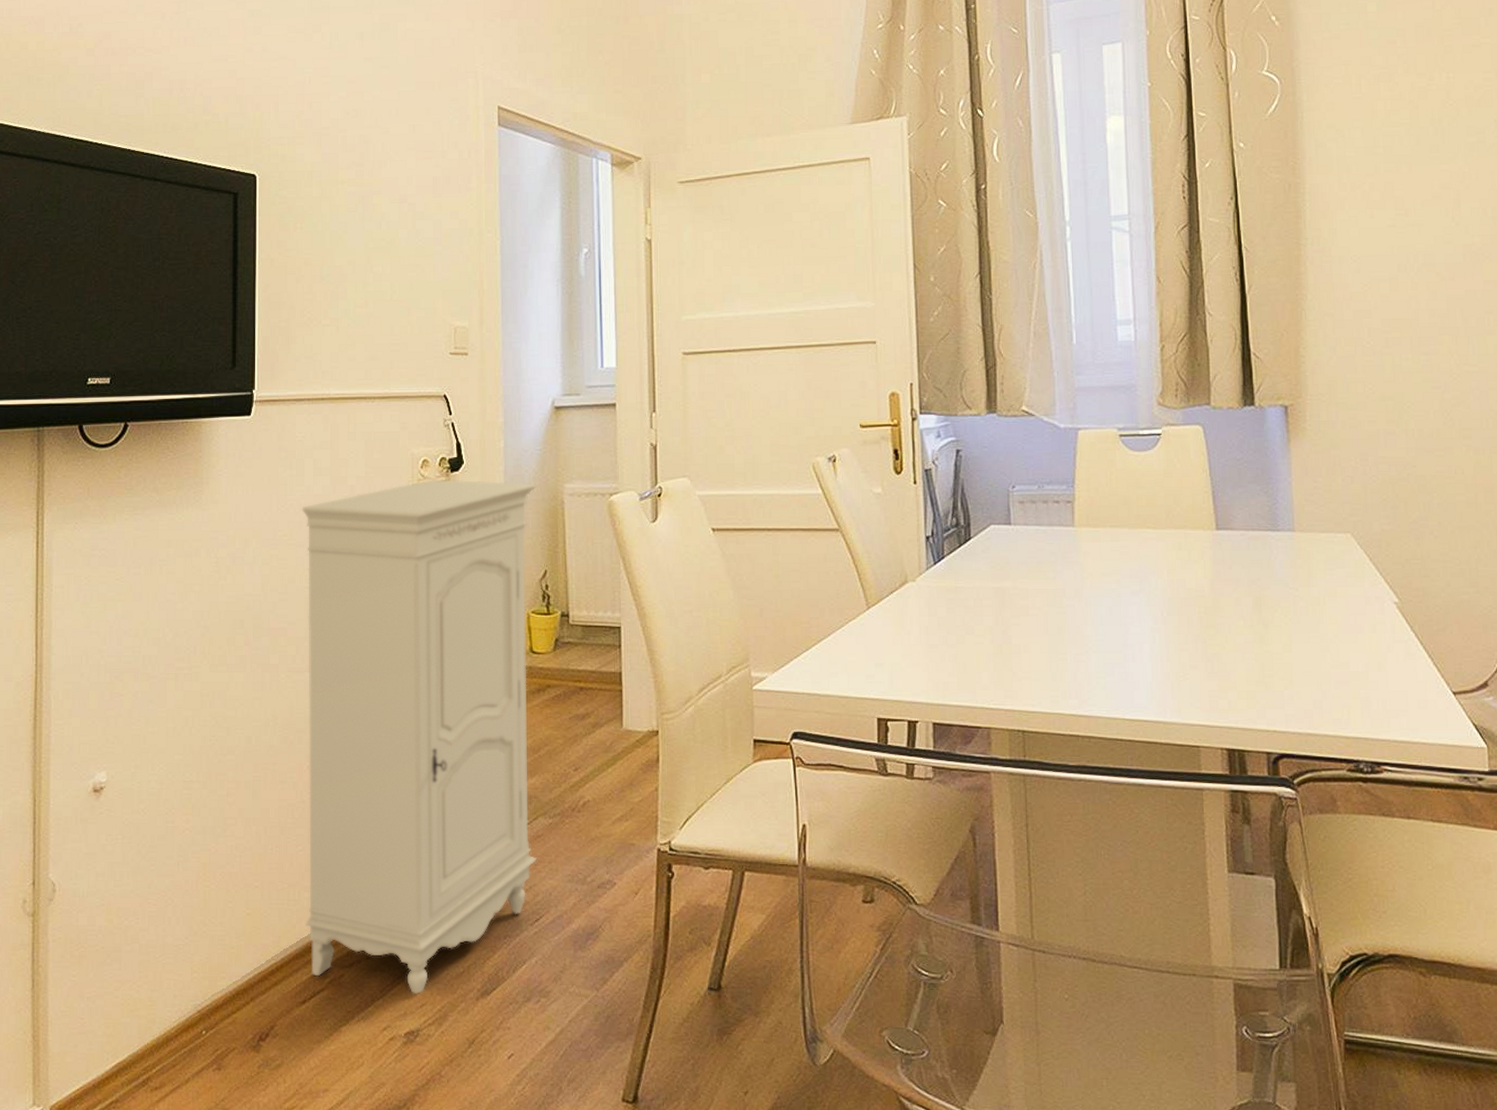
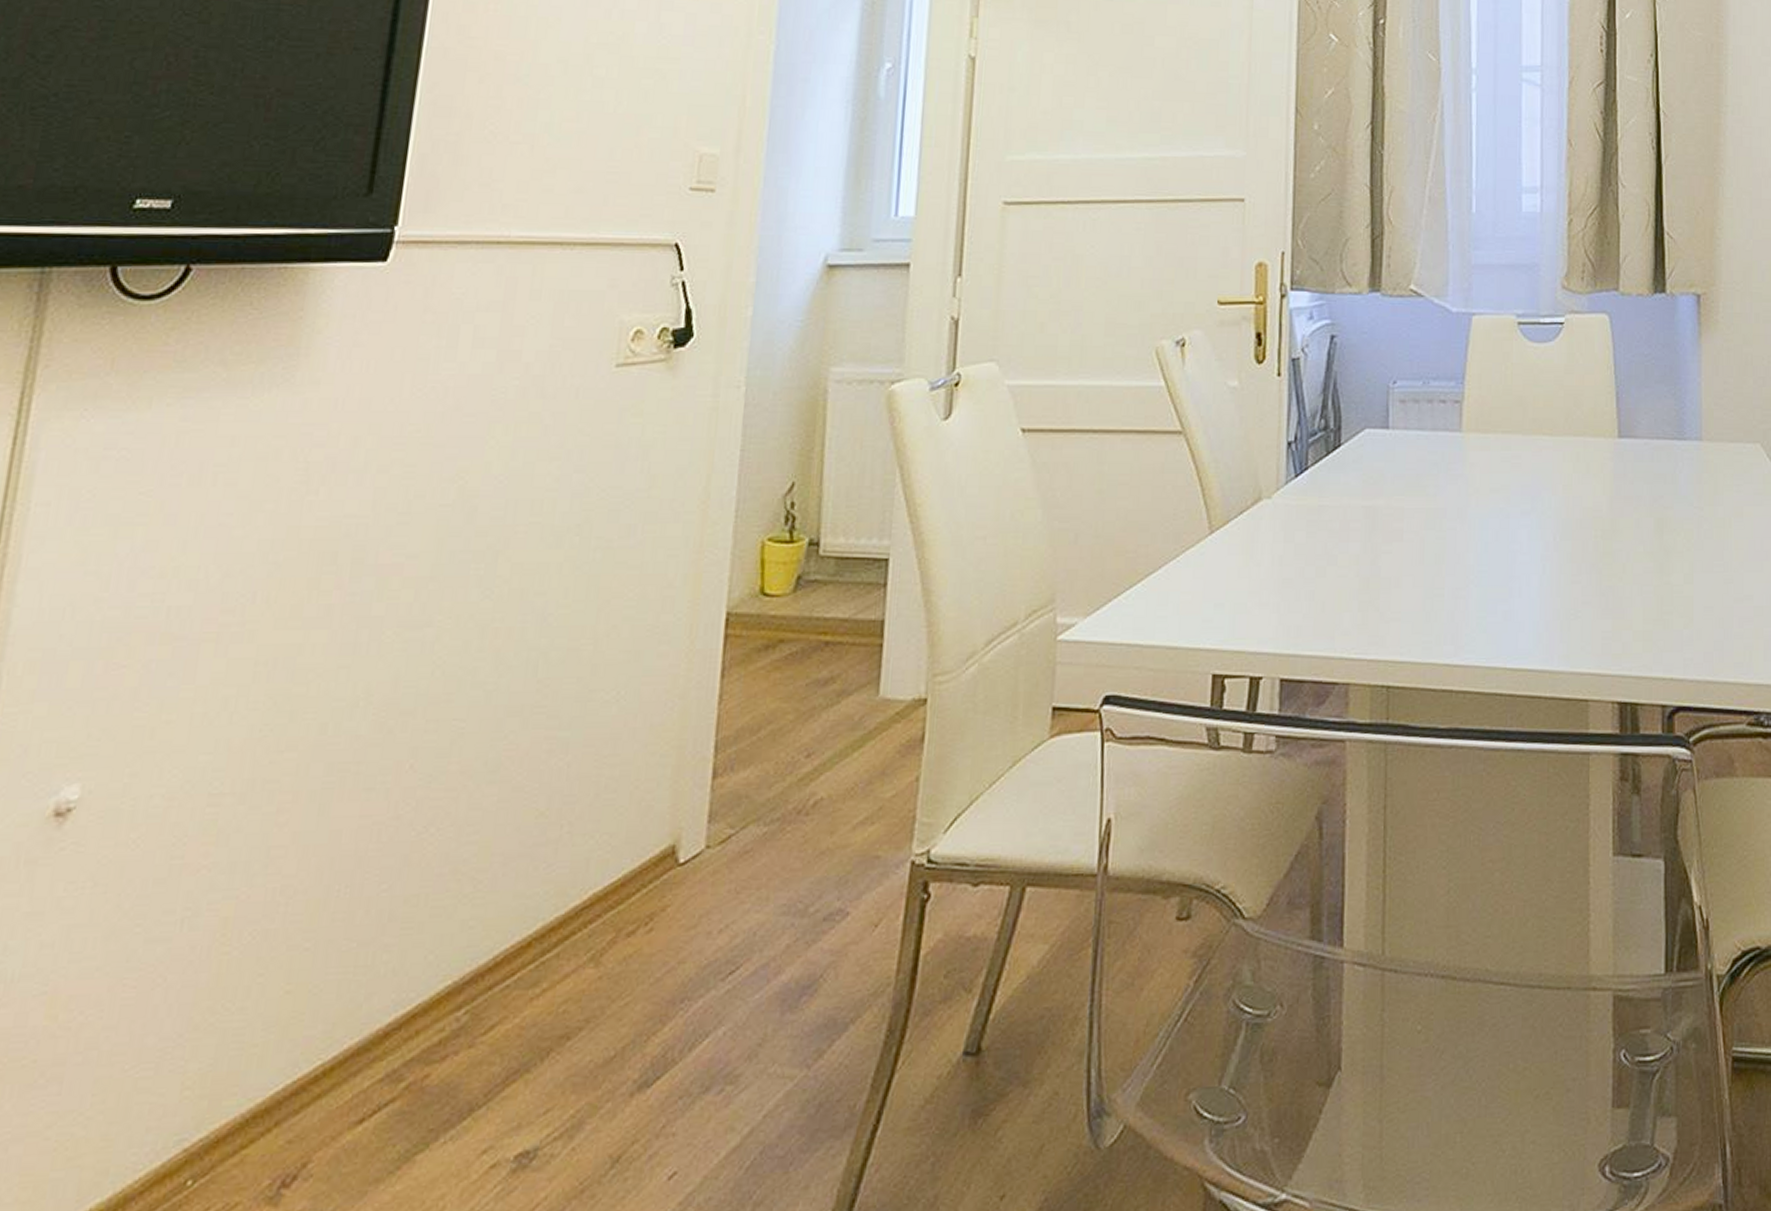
storage cabinet: present [302,479,538,994] -> none [377,356,794,1095]

